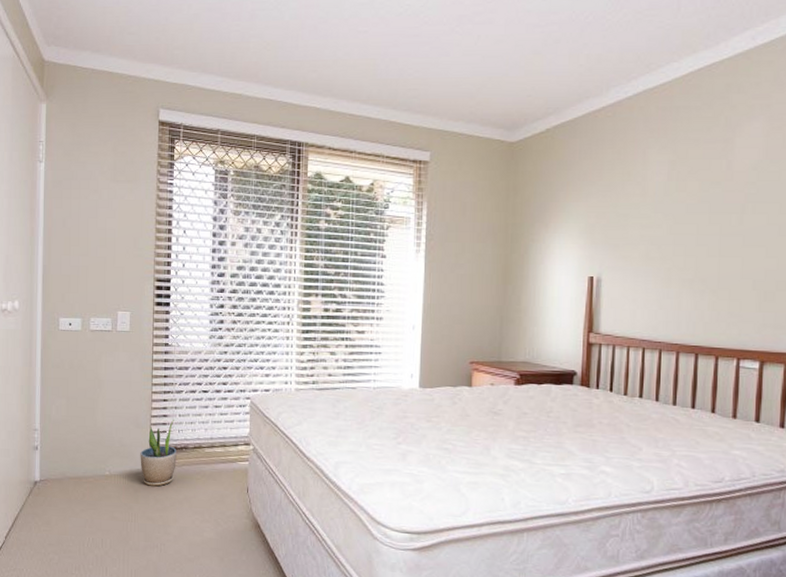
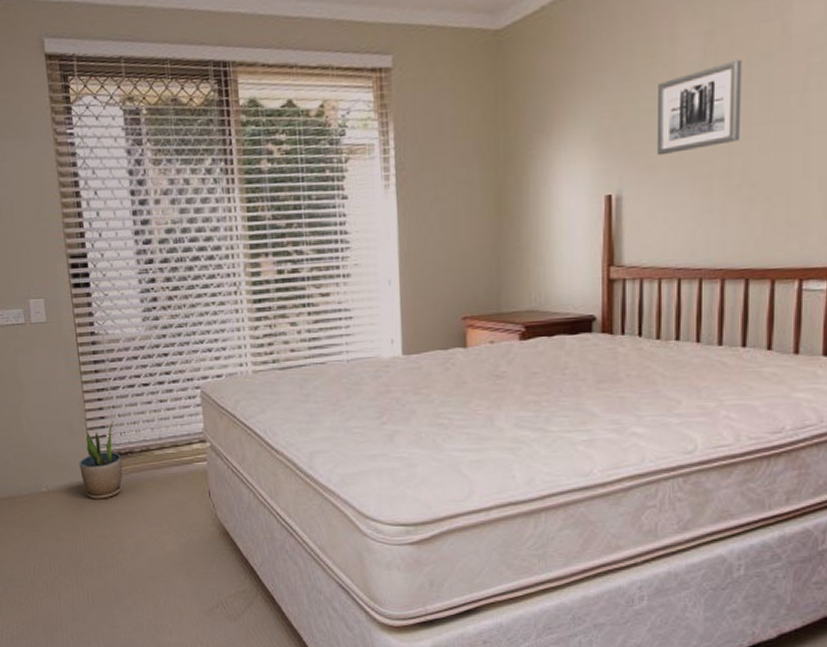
wall art: none [629,184,697,251] -> present [656,59,743,156]

